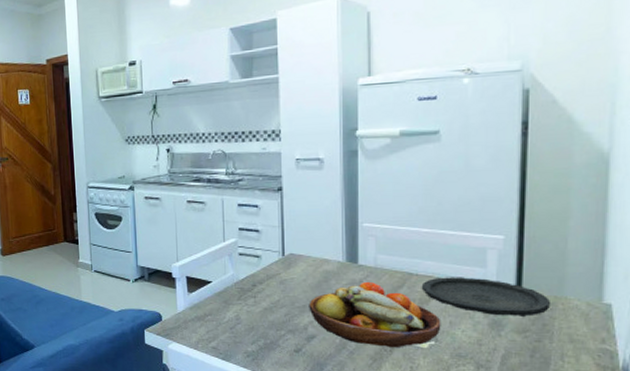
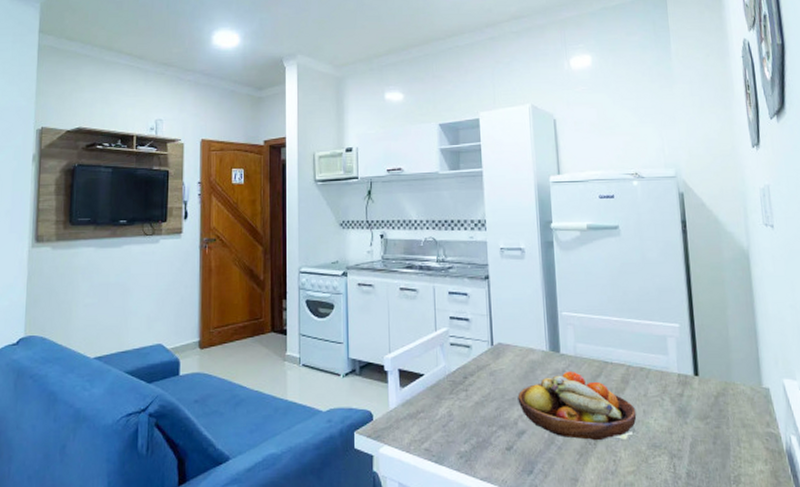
plate: present [421,277,552,317] -> none [616,364,724,403]

